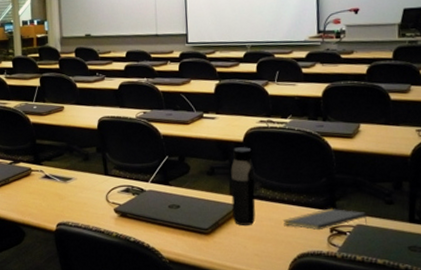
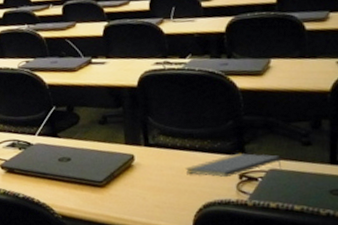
water bottle: present [231,147,256,226] -> none [125,92,155,177]

